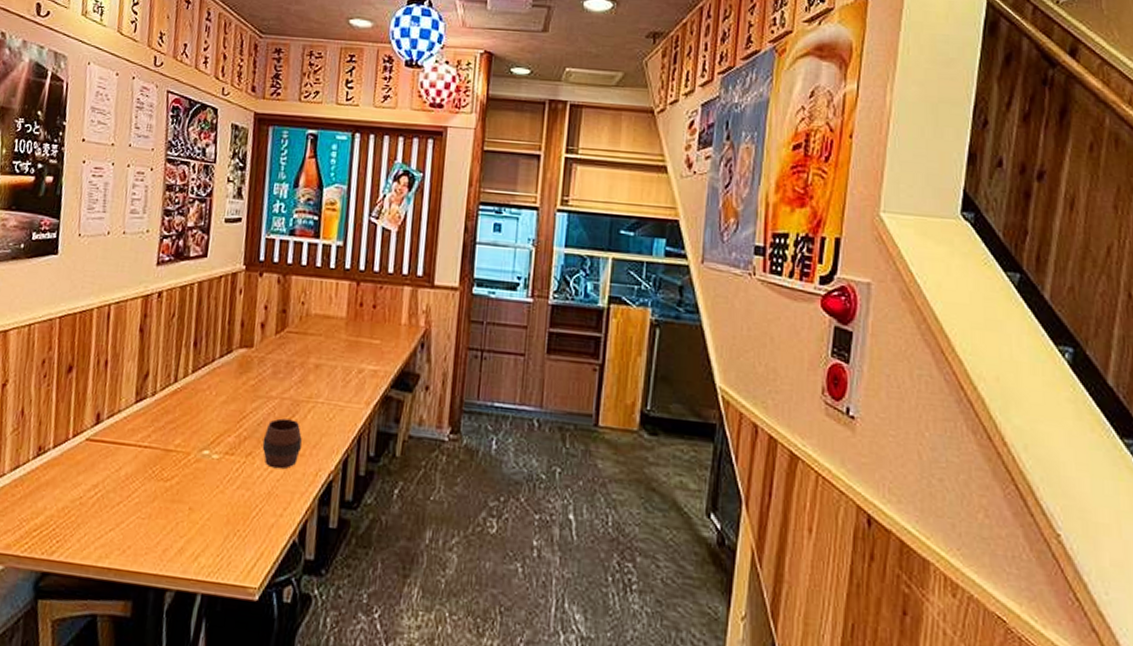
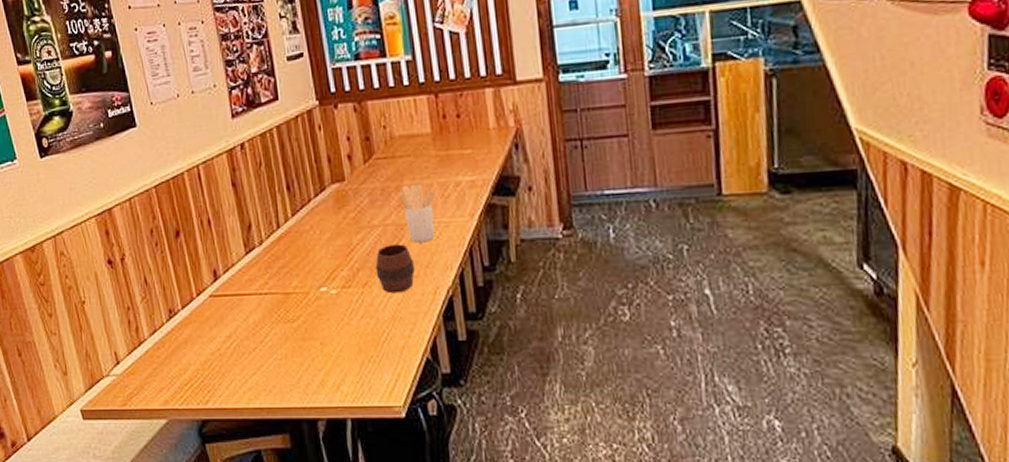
utensil holder: none [302,362,337,423] -> present [399,183,435,243]

